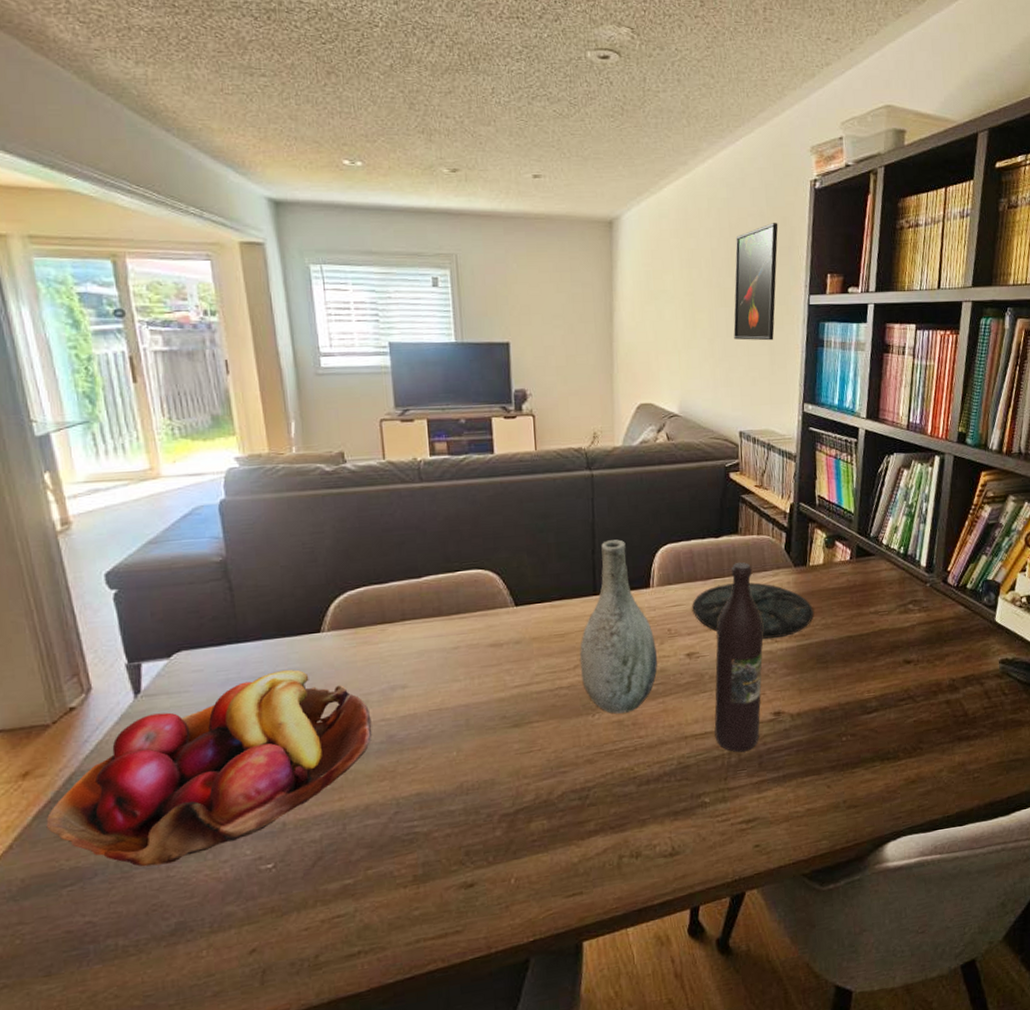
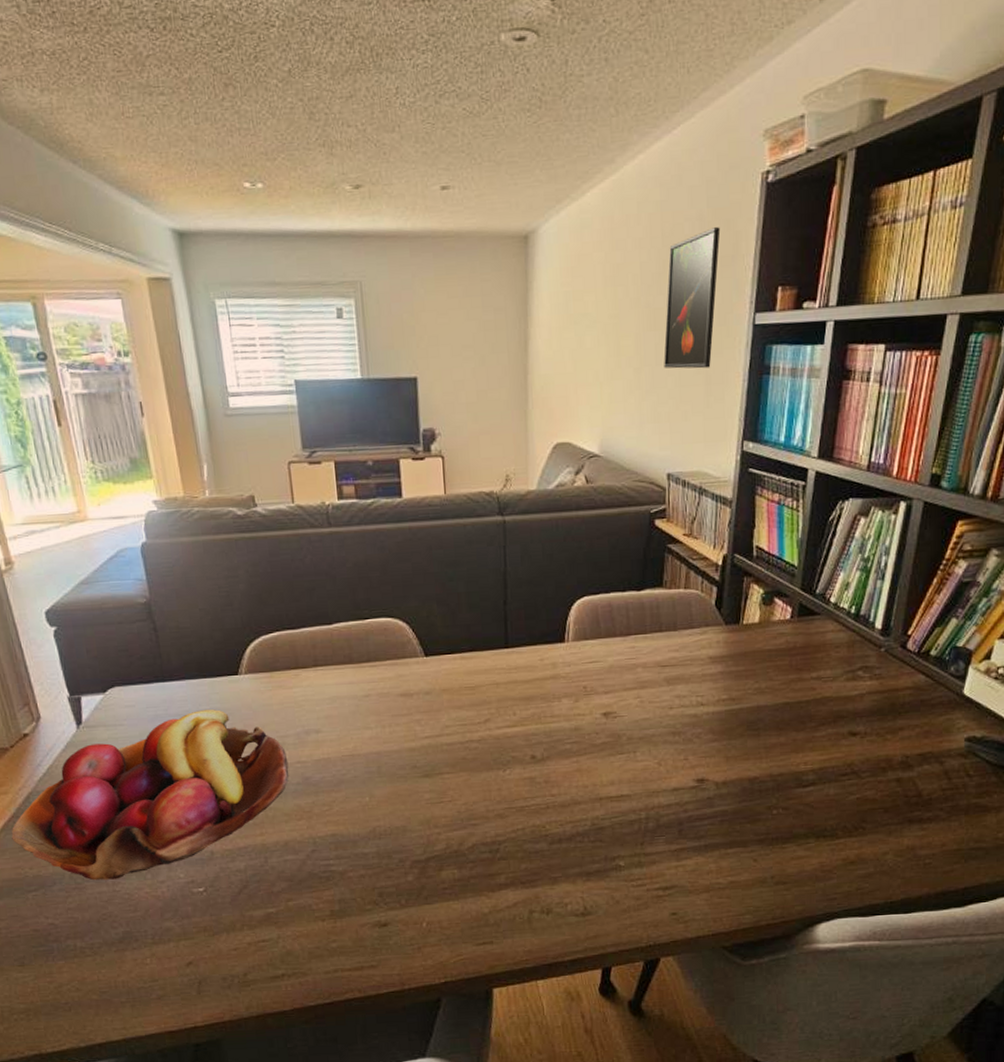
vase: present [579,539,658,714] -> none [490,590,572,771]
plate: present [692,582,813,639] -> none [610,640,745,702]
wine bottle: present [714,562,763,753] -> none [631,618,688,818]

